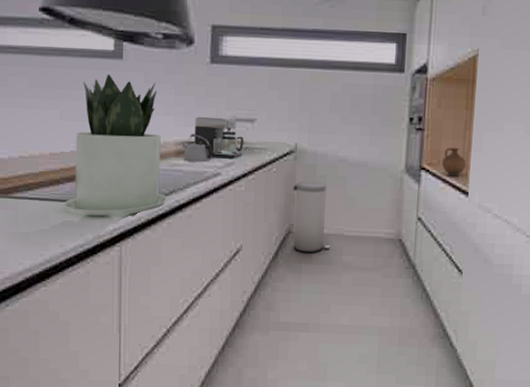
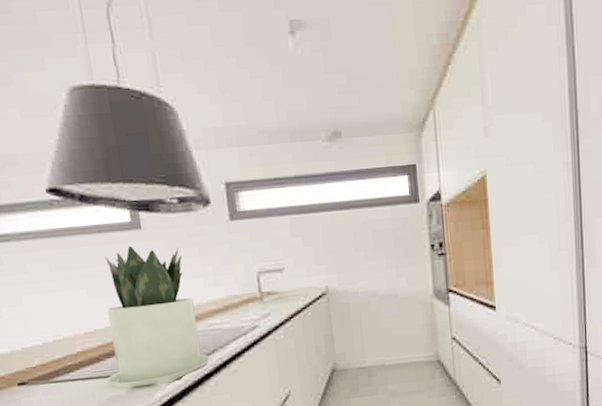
kettle: present [181,134,212,163] -> none [214,291,247,321]
coffee maker: present [194,117,245,160] -> none [224,271,277,312]
pedal bin: present [293,181,331,254] -> none [330,318,375,389]
ceramic jug: present [441,147,467,177] -> none [466,266,490,294]

